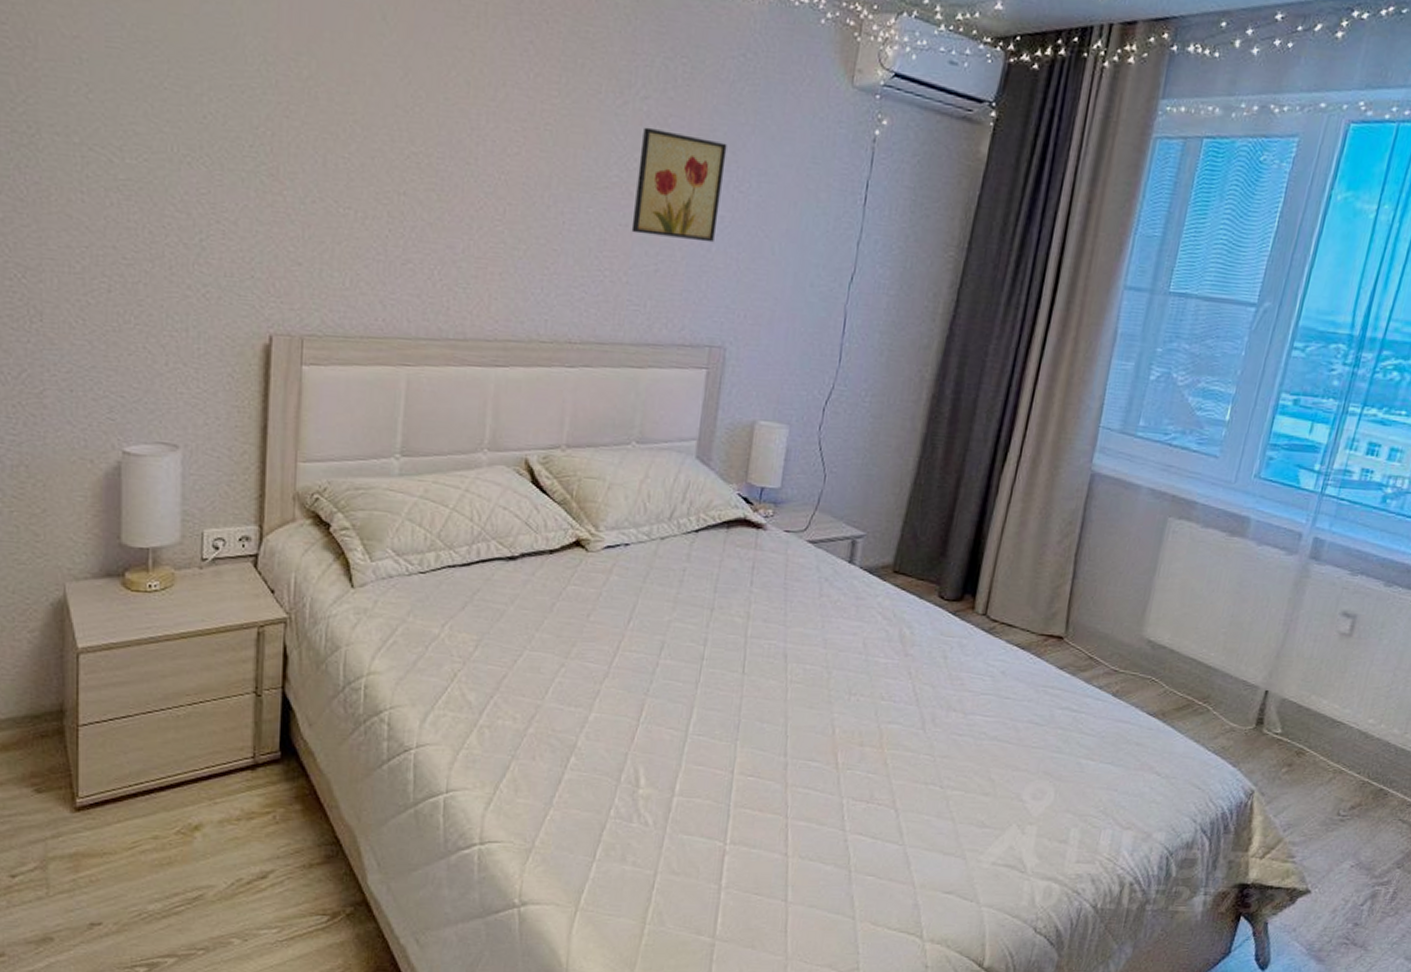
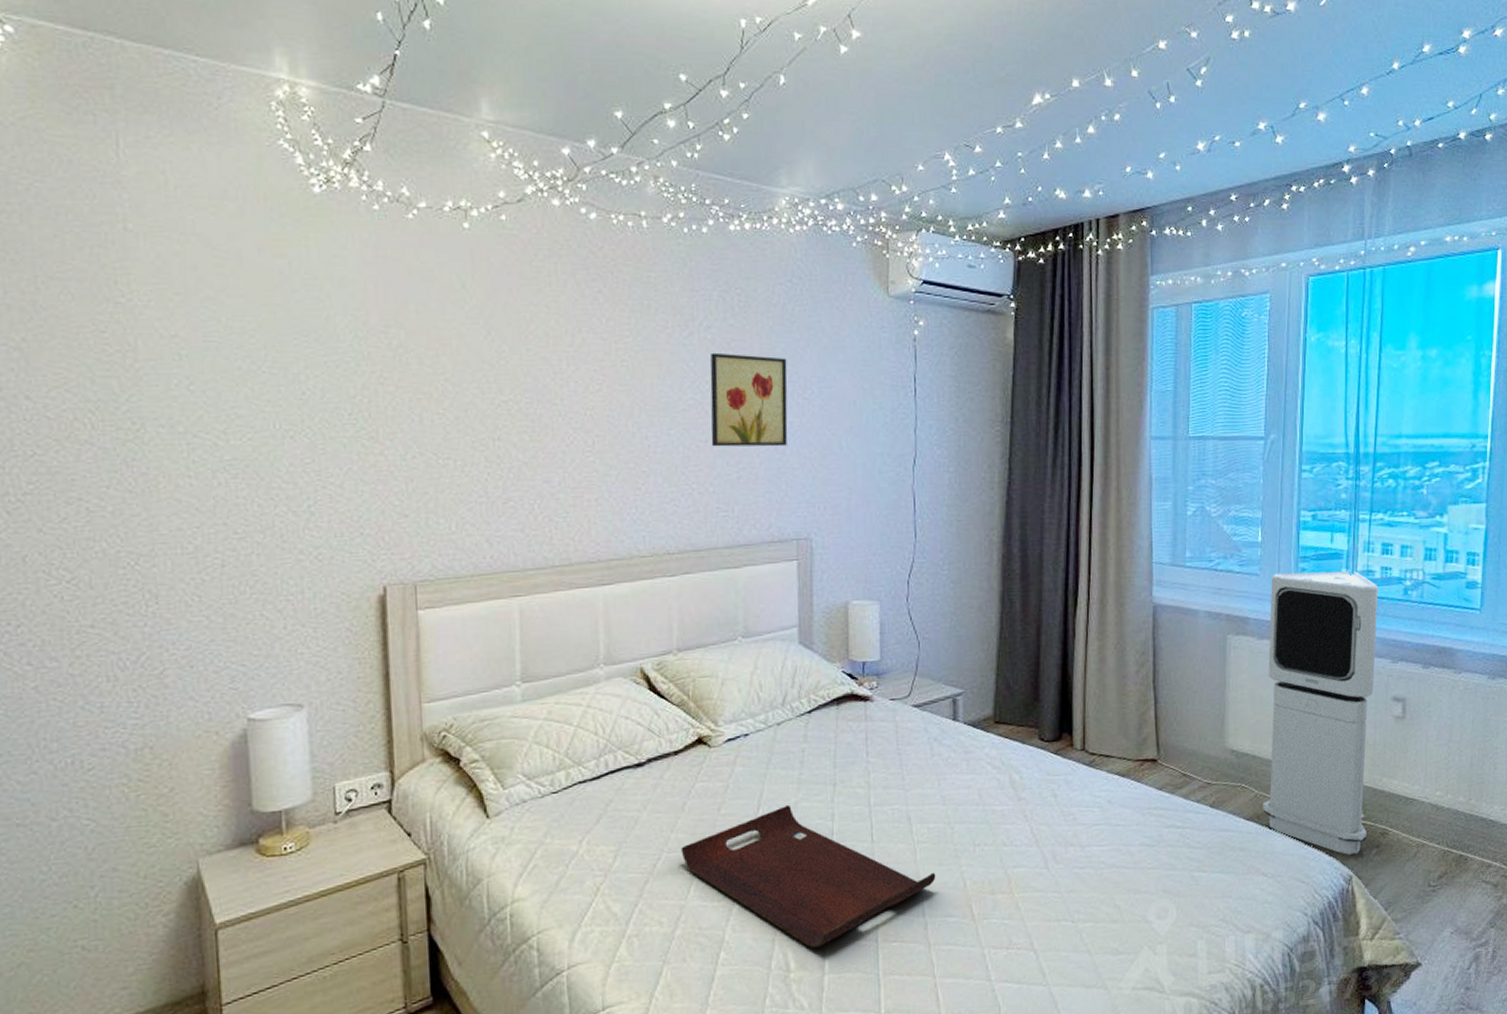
serving tray: none [543,622,805,768] -> present [681,804,936,948]
air purifier: none [1169,458,1354,769] -> present [1263,571,1379,855]

